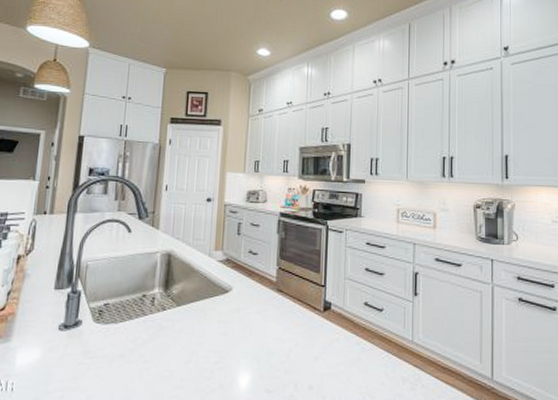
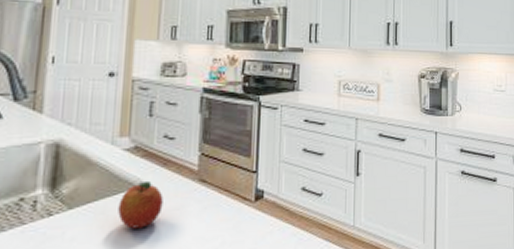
fruit: none [213,287,249,326] -> present [118,180,164,229]

